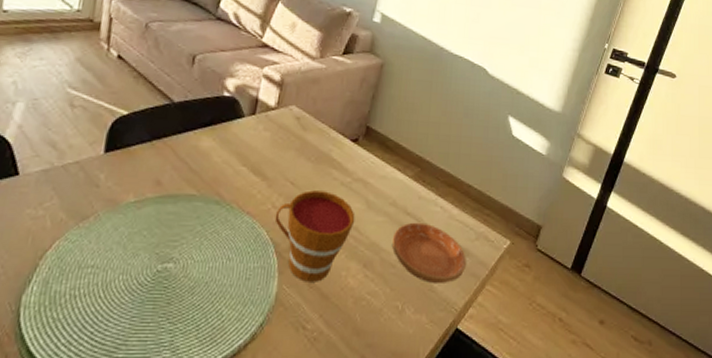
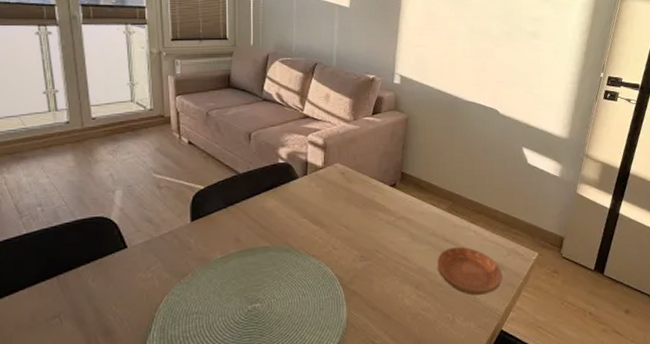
cup: present [274,190,355,282] -> none [336,230,403,306]

